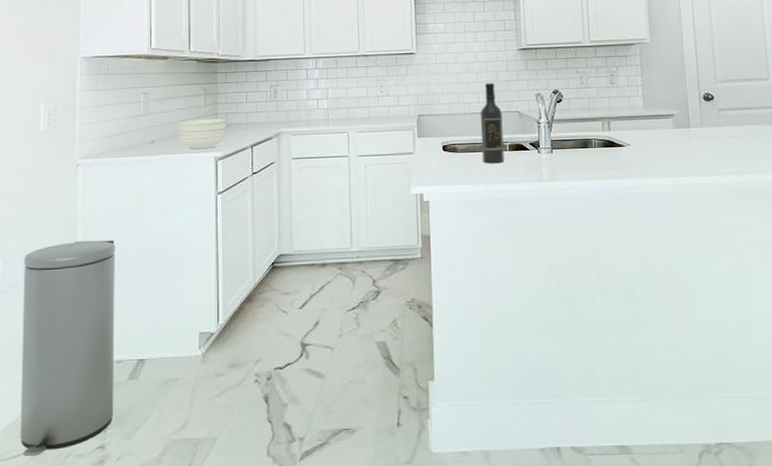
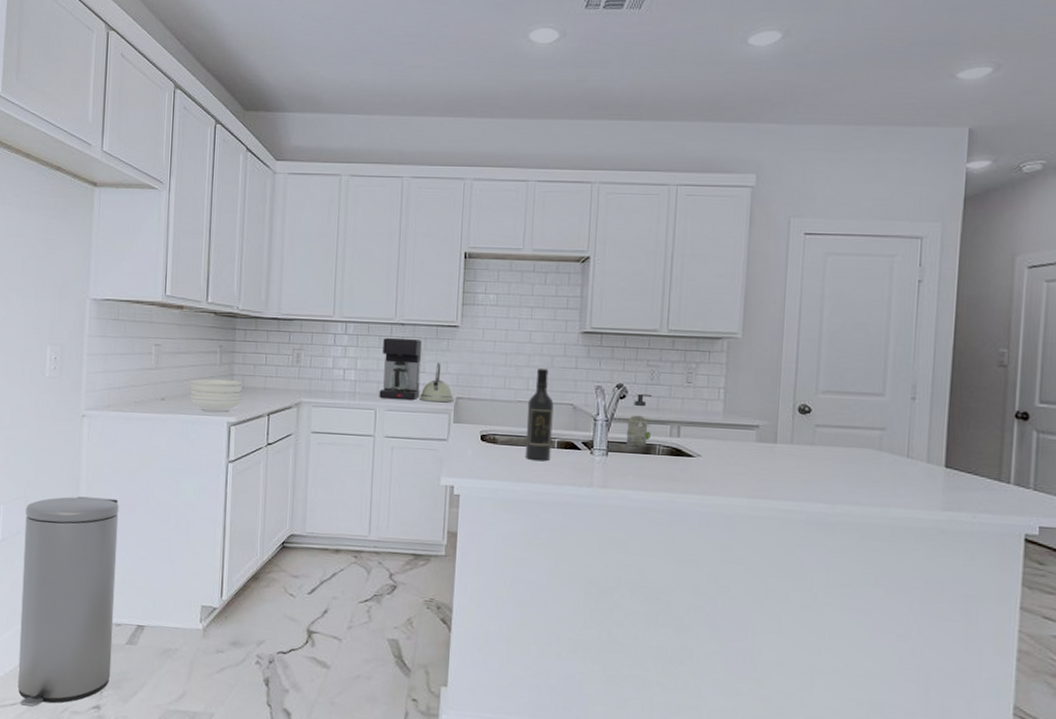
coffee maker: none [350,68,386,123] -> present [379,338,422,401]
kettle: none [386,86,417,121] -> present [420,362,454,403]
soap dispenser: none [565,96,586,143] -> present [626,393,653,447]

